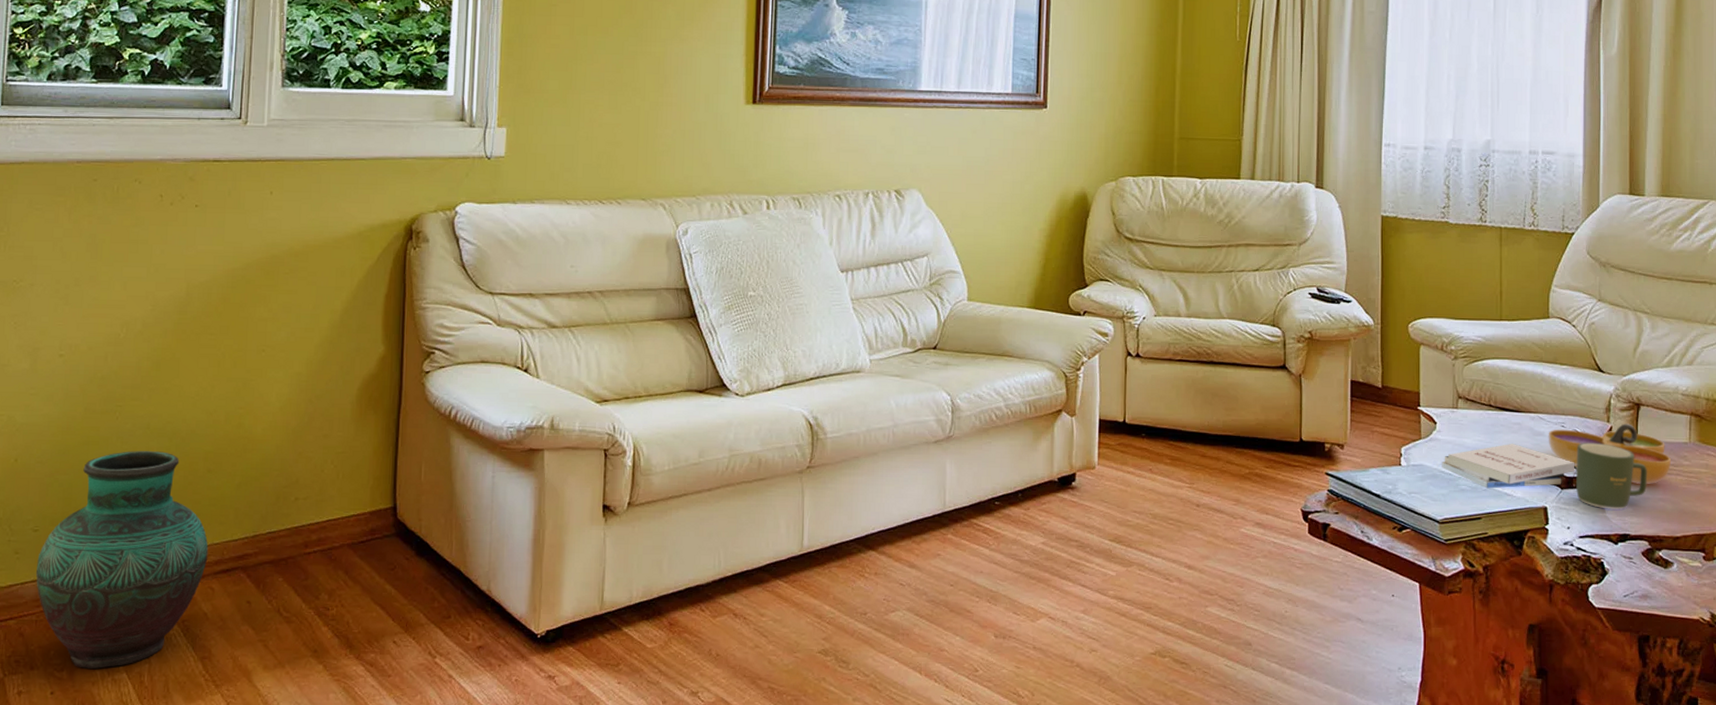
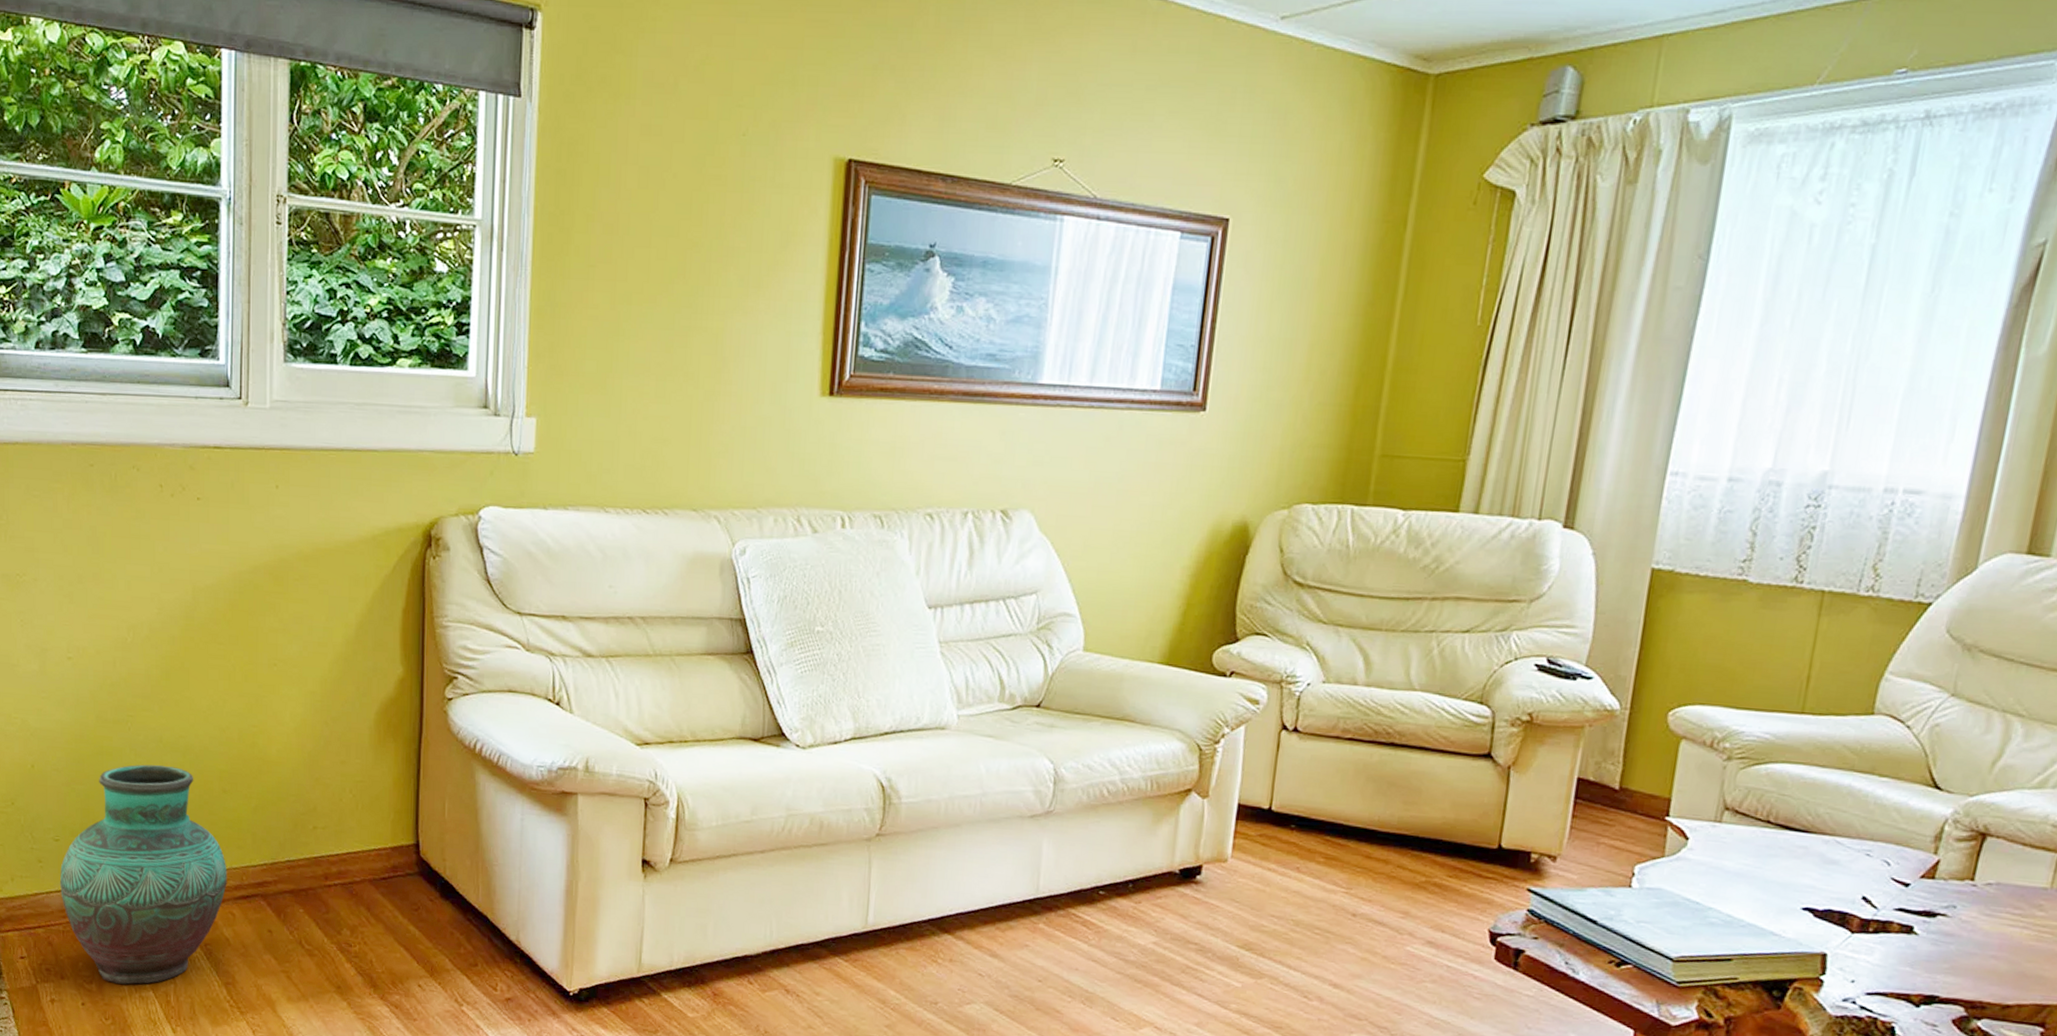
books: present [1442,444,1575,489] -> none [1687,871,1878,928]
decorative bowl: present [1548,423,1671,484] -> none [1843,857,2019,937]
mug: present [1576,443,1648,510] -> none [1872,877,1982,965]

